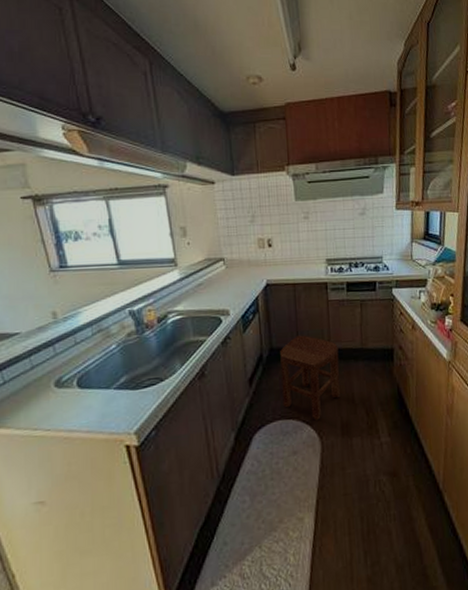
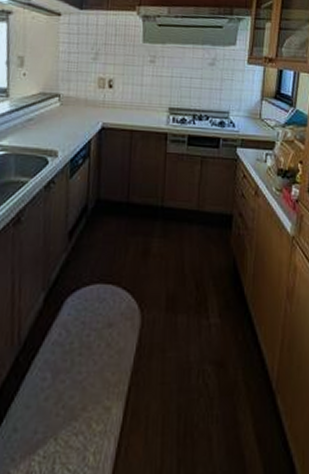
stool: present [280,335,340,421] -> none [104,188,172,289]

